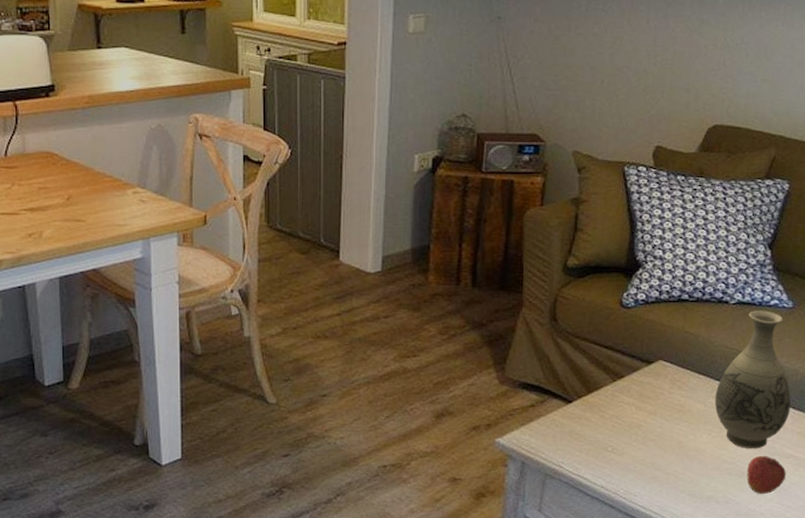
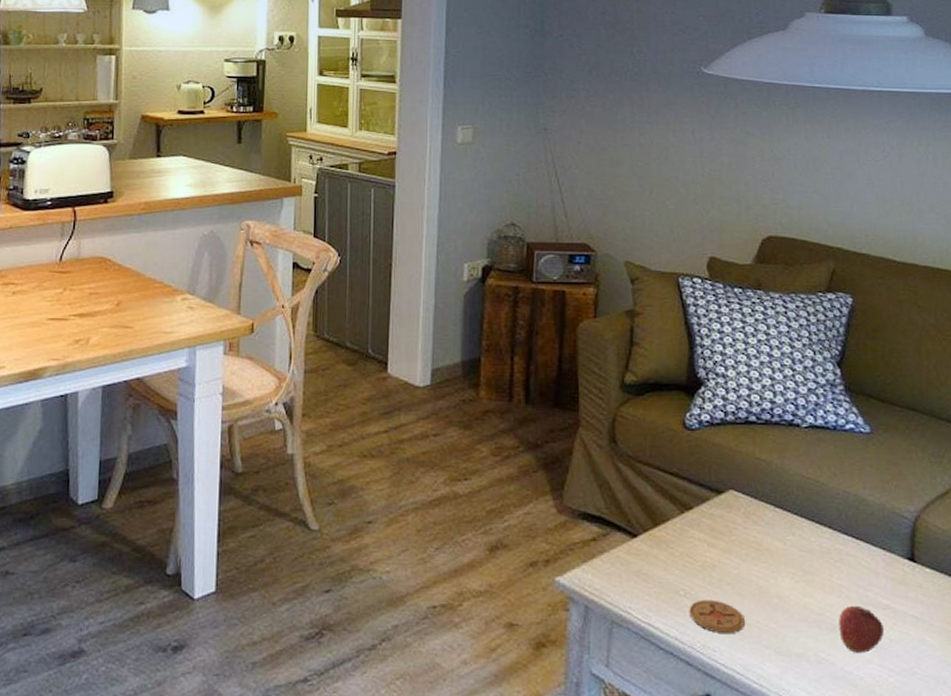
coaster: none [615,454,665,482] -> present [689,599,746,635]
vase: present [714,310,791,449] -> none [794,435,881,598]

